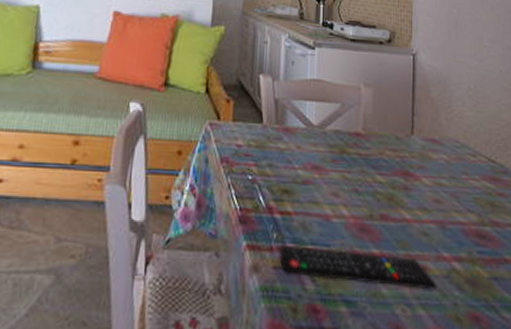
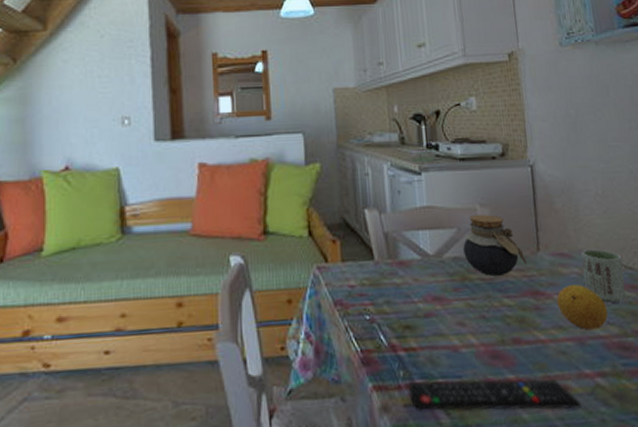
jar: none [345,93,401,154] -> present [463,214,527,277]
fruit: none [424,170,470,215] -> present [556,285,608,330]
cup: none [450,139,487,192] -> present [581,249,626,303]

